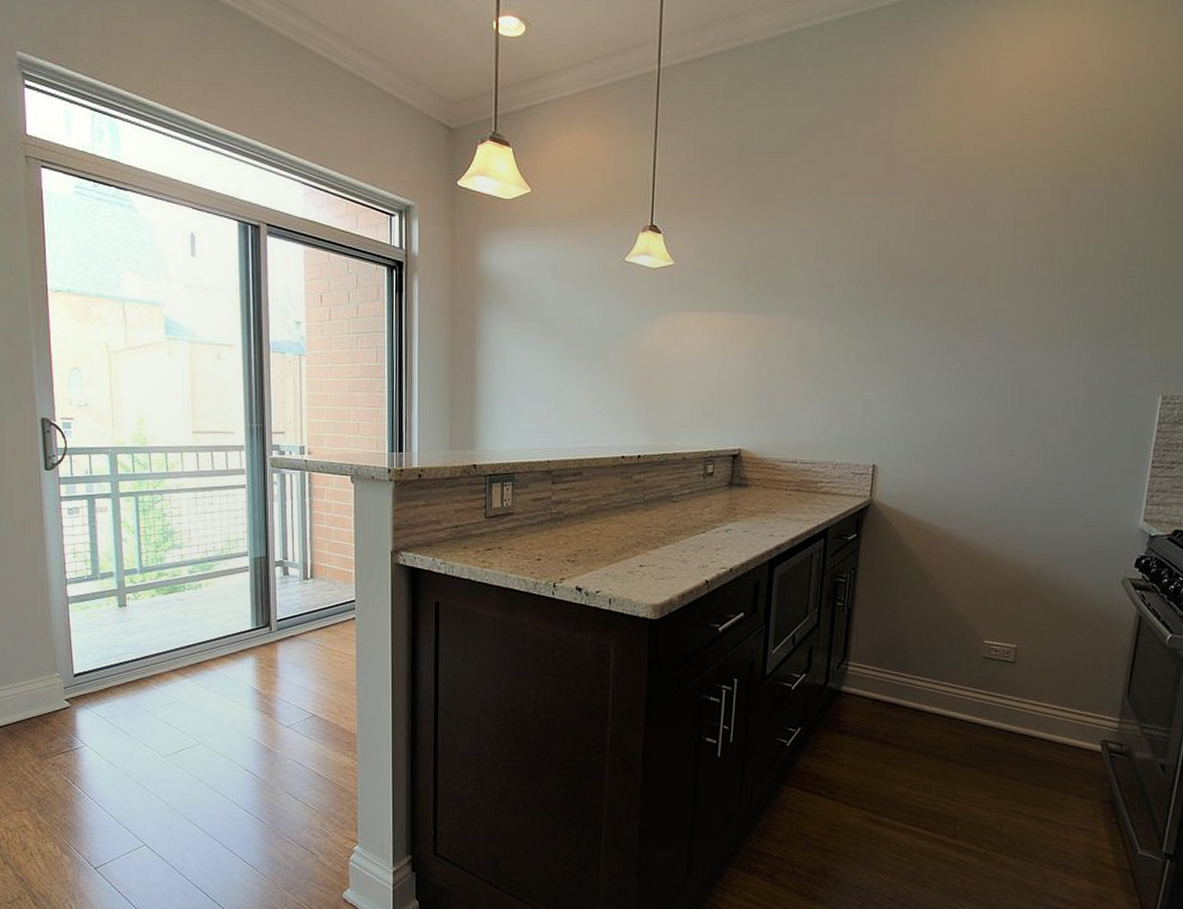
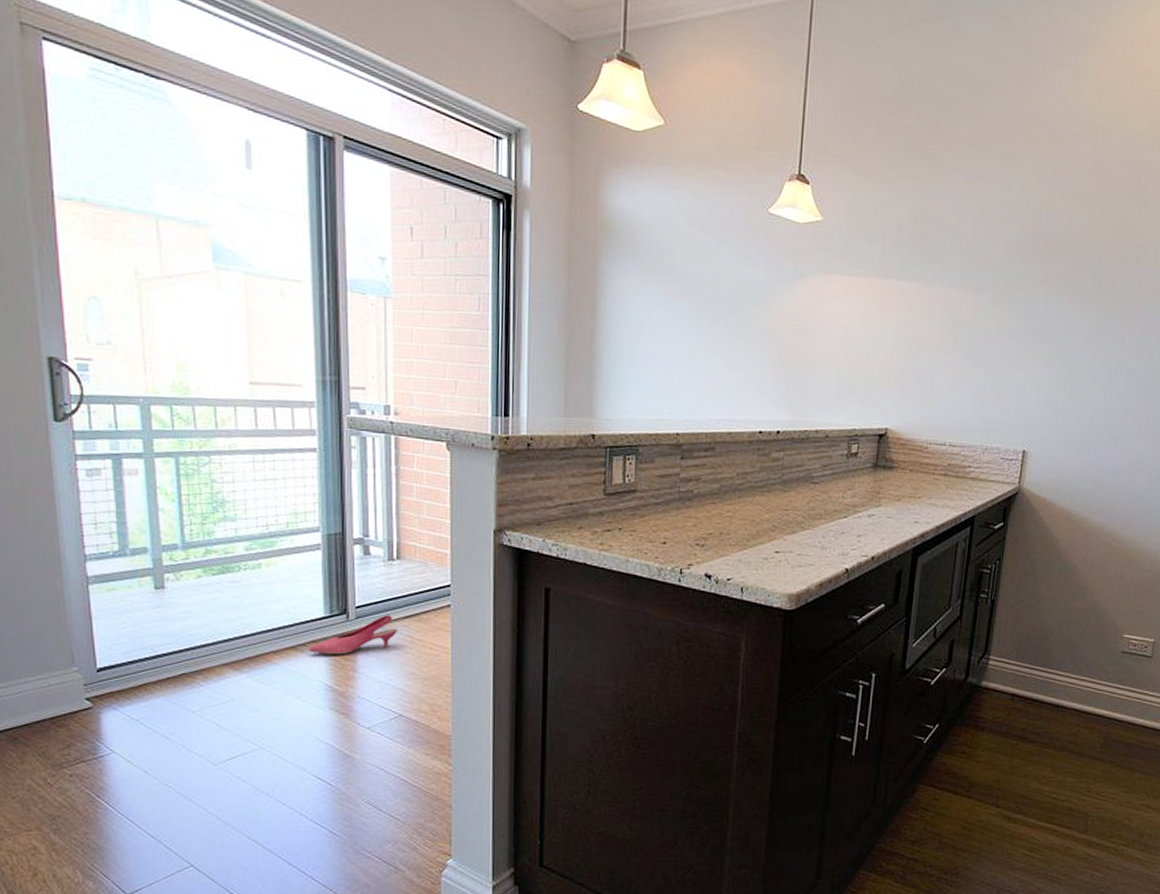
shoe: none [239,627,311,662] -> present [309,615,397,655]

